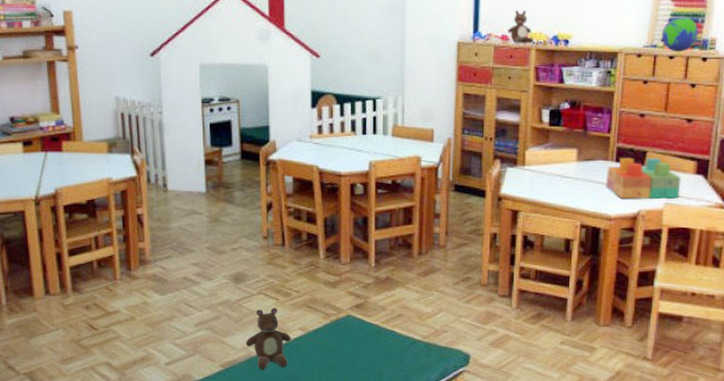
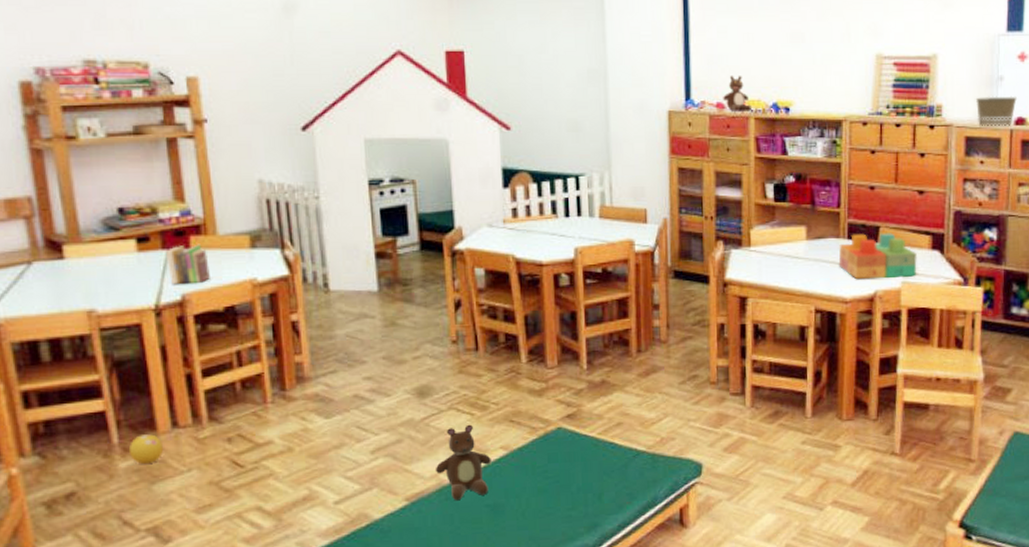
toy ball: none [13,299,39,322] -> present [128,434,164,464]
books: none [45,148,76,181] -> present [166,244,210,285]
globe: present [661,17,699,53] -> none [886,82,924,120]

